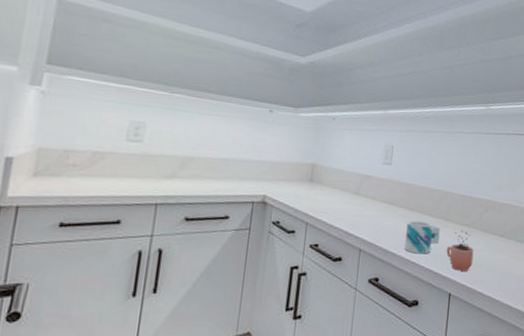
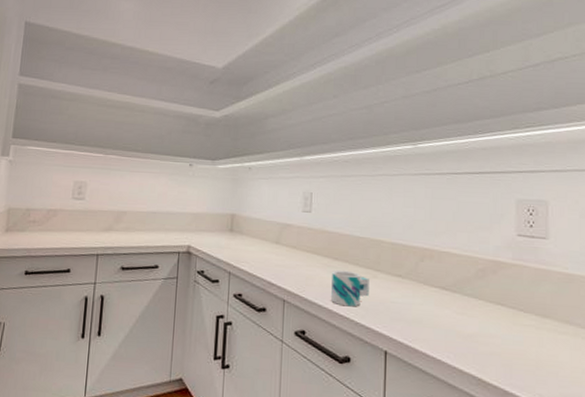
cocoa: present [446,230,474,271] -> none [378,282,411,327]

